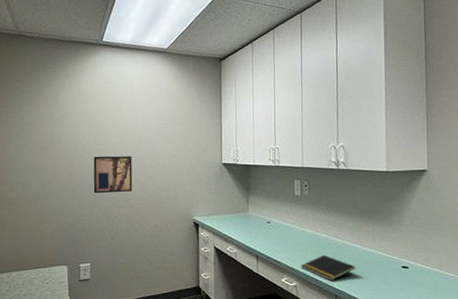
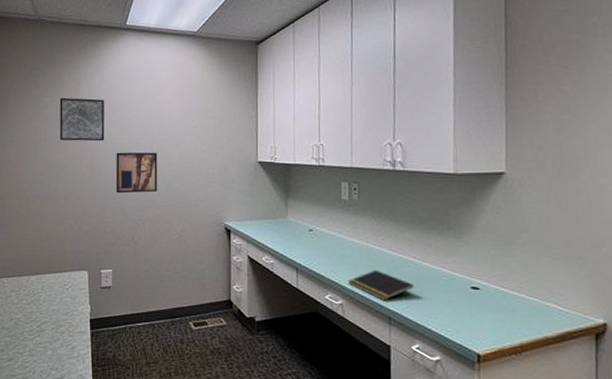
wall art: none [40,106,83,147] -> present [59,97,105,142]

